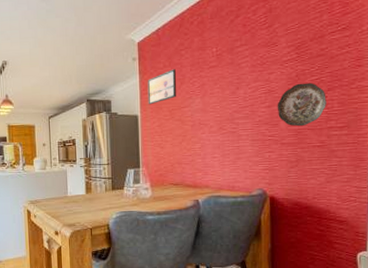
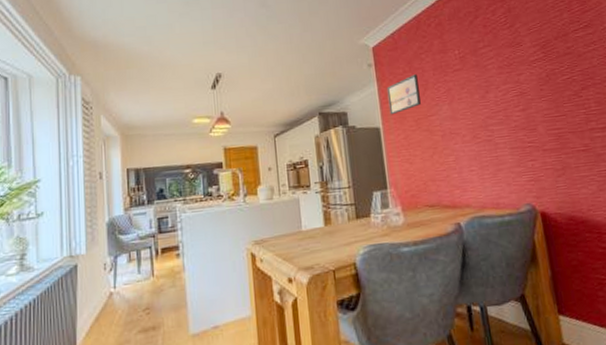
decorative plate: present [277,82,326,127] -> none [531,82,584,130]

